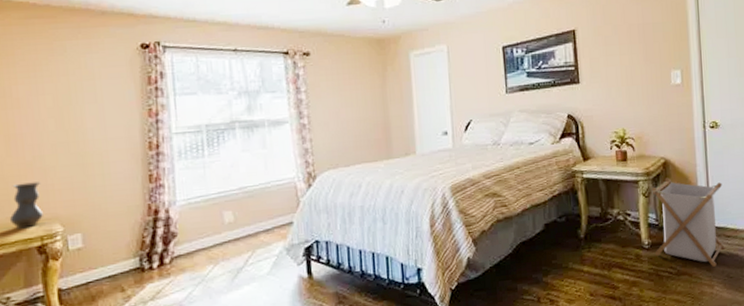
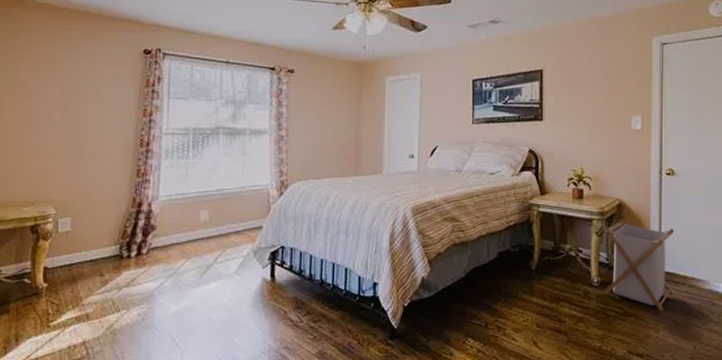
vase: present [9,182,43,229] -> none [9,166,42,208]

